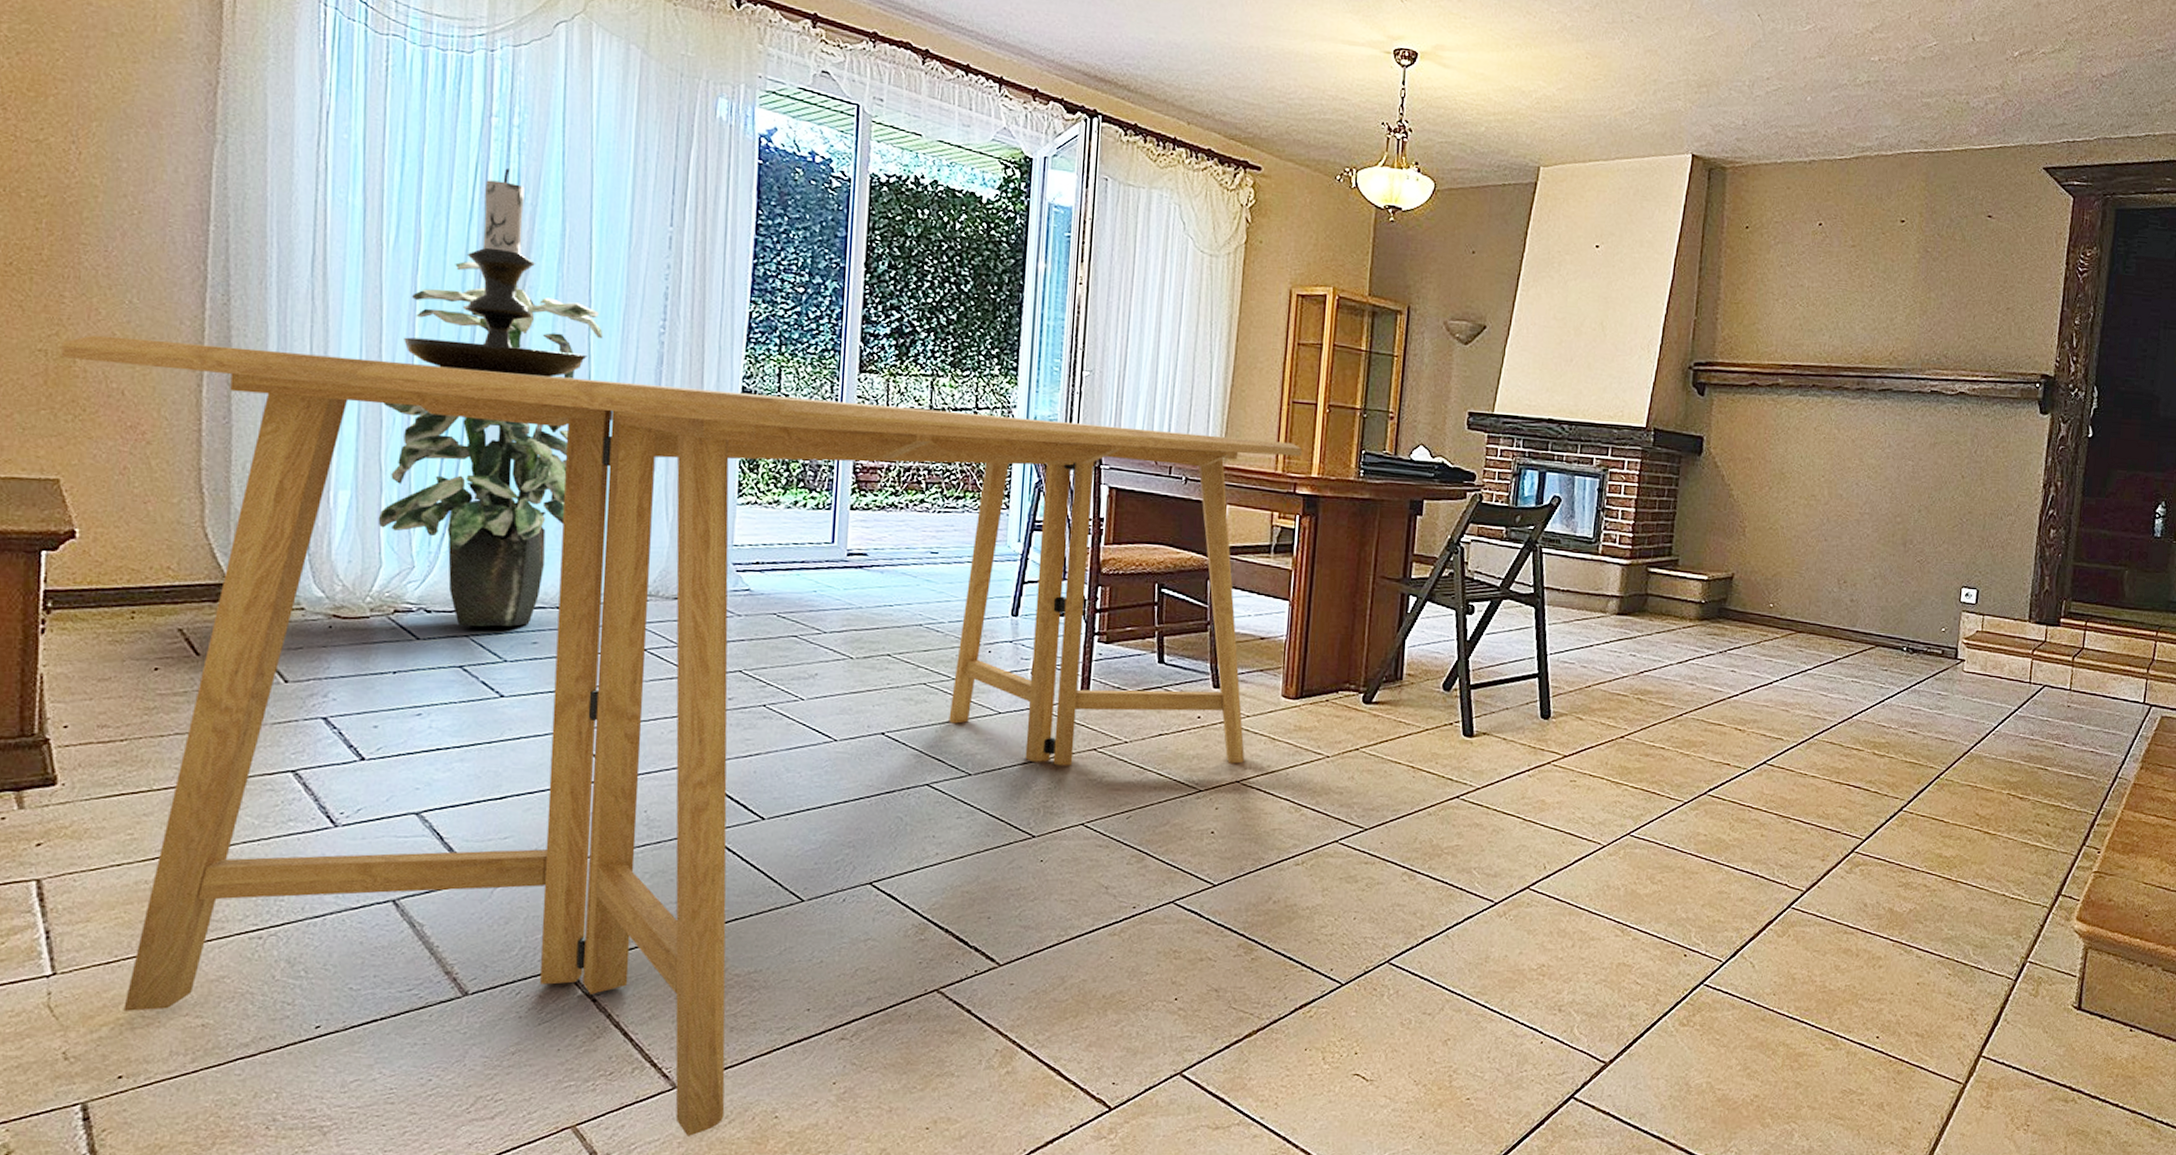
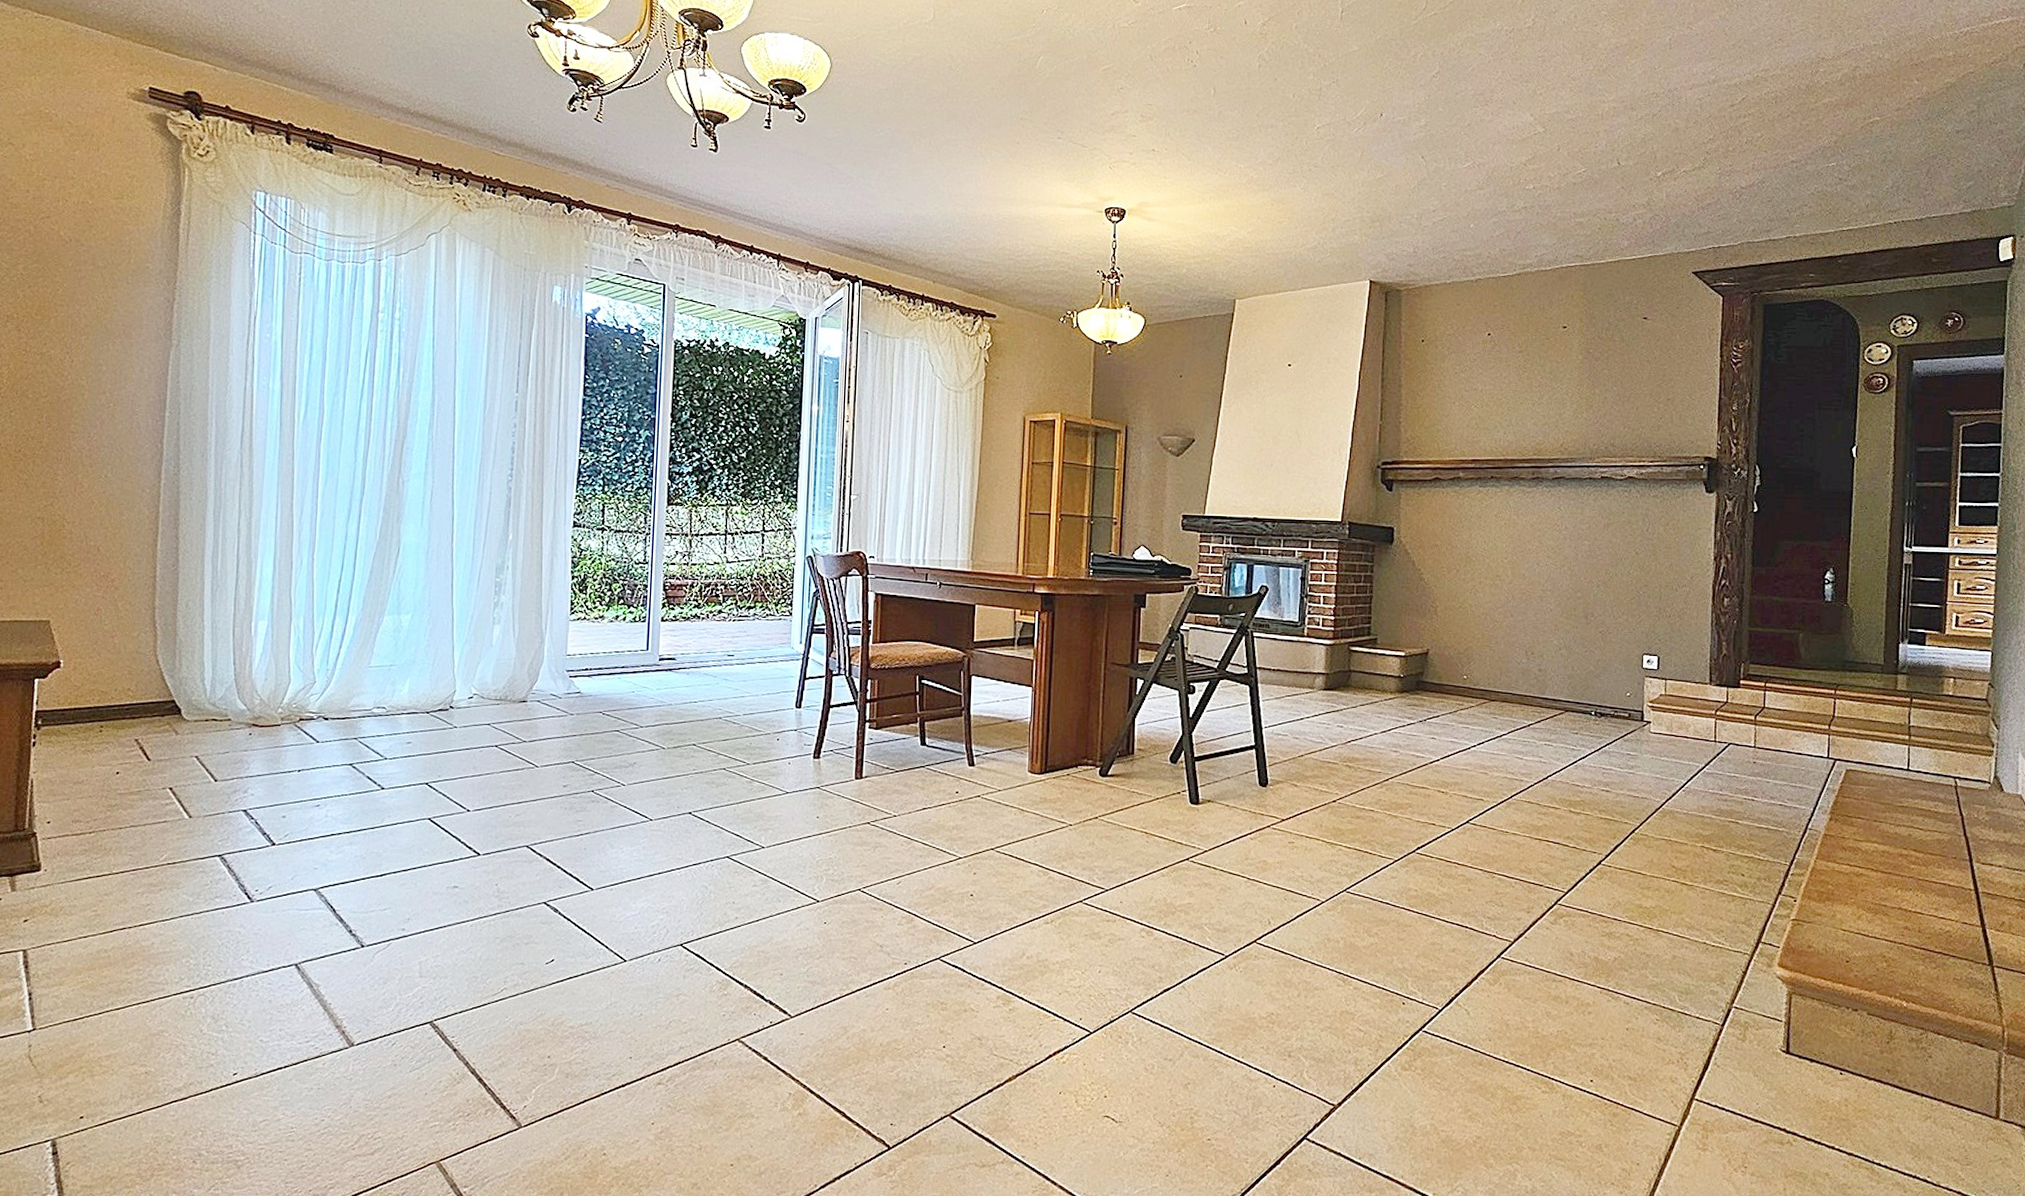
dining table: present [61,334,1302,1136] -> none [54,504,1039,1171]
indoor plant: present [378,261,604,627] -> none [288,430,464,731]
candle holder: present [404,168,587,378] -> none [310,353,451,521]

